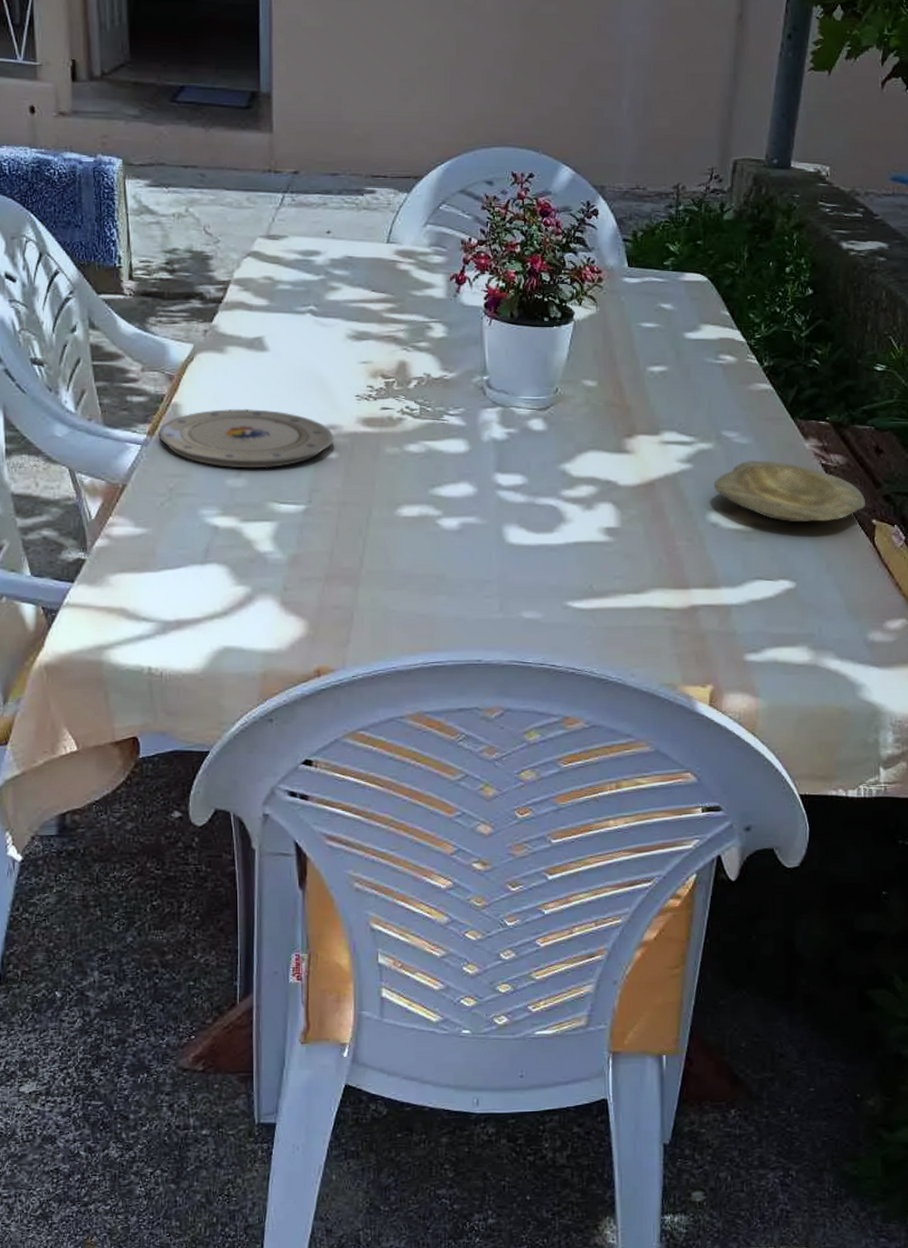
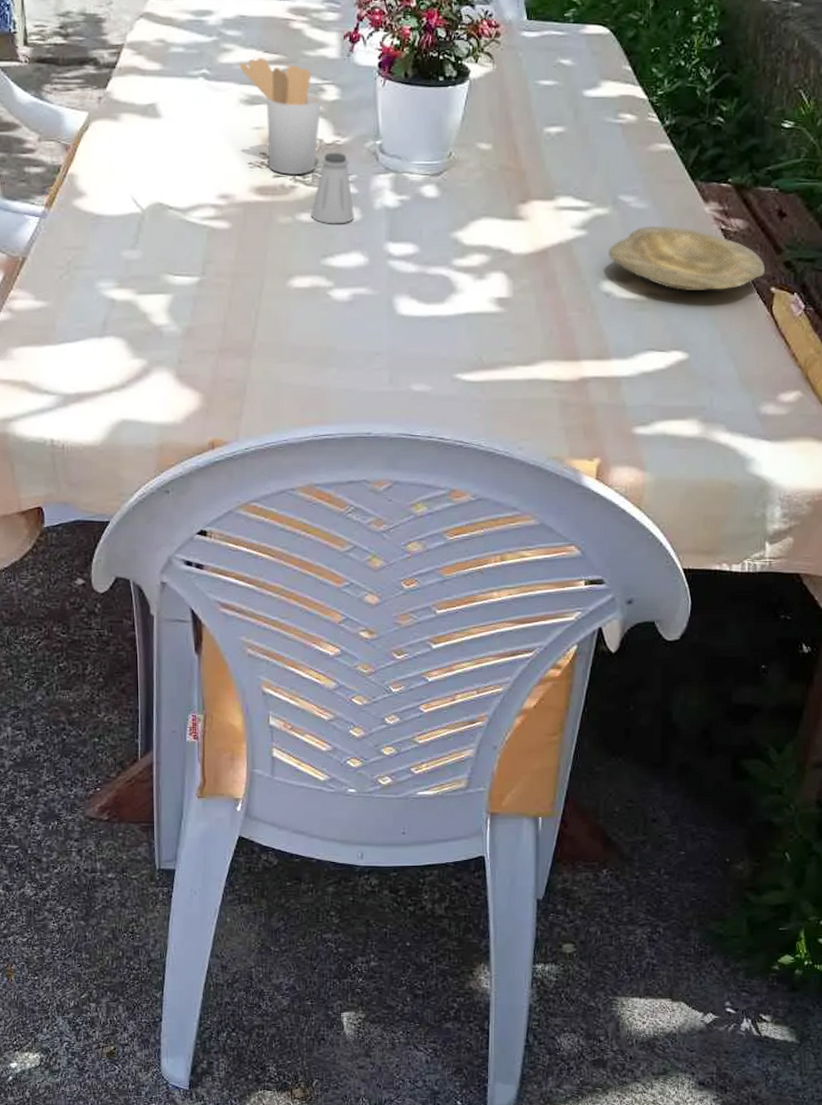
plate: present [158,408,334,469] -> none [56,178,227,240]
utensil holder: none [346,296,429,408] -> present [239,58,322,176]
saltshaker: none [419,386,462,455] -> present [311,152,354,224]

